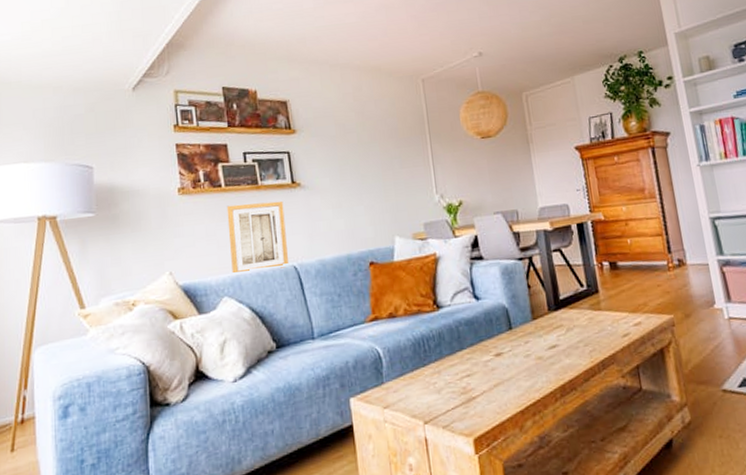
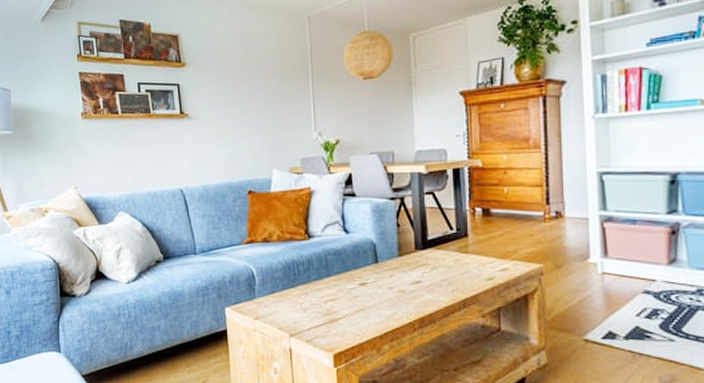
wall art: present [226,200,288,273] -> none [122,129,175,191]

